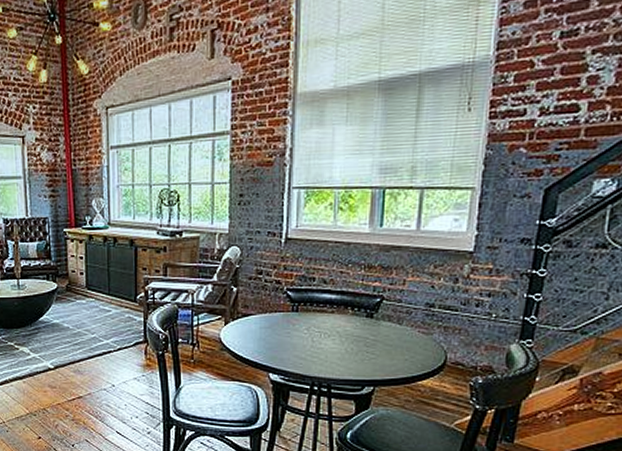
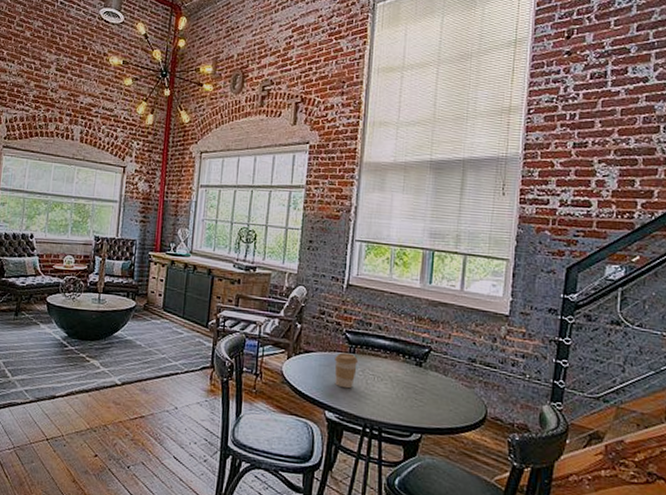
coffee cup: none [276,312,301,349] -> present [335,352,358,389]

